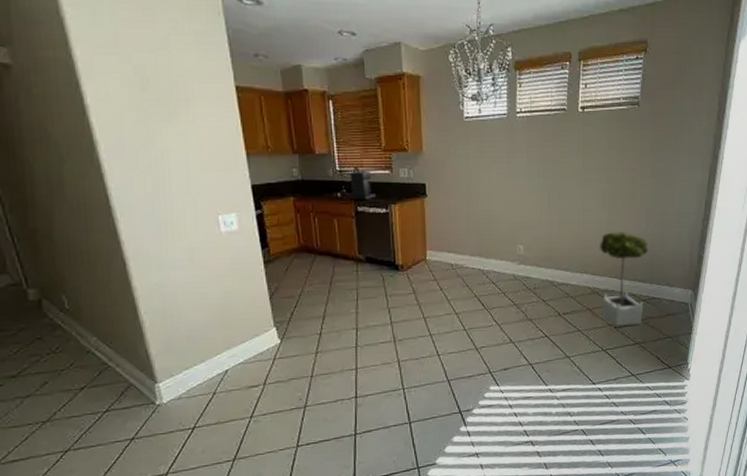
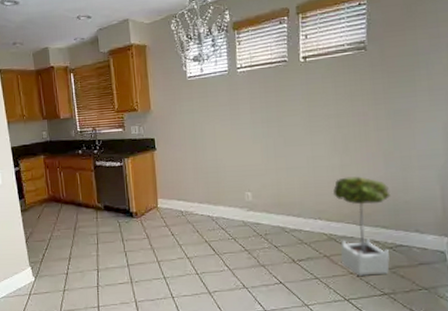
coffee maker: present [349,170,377,201] -> none [88,130,112,157]

